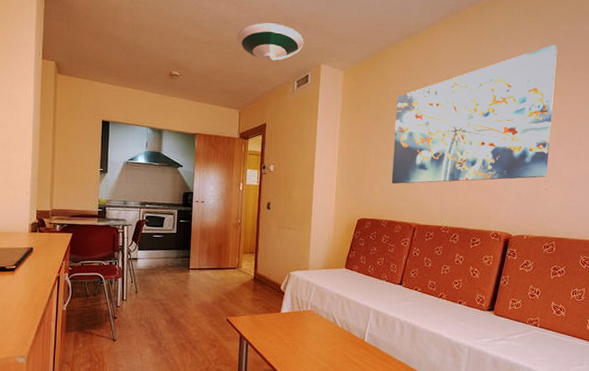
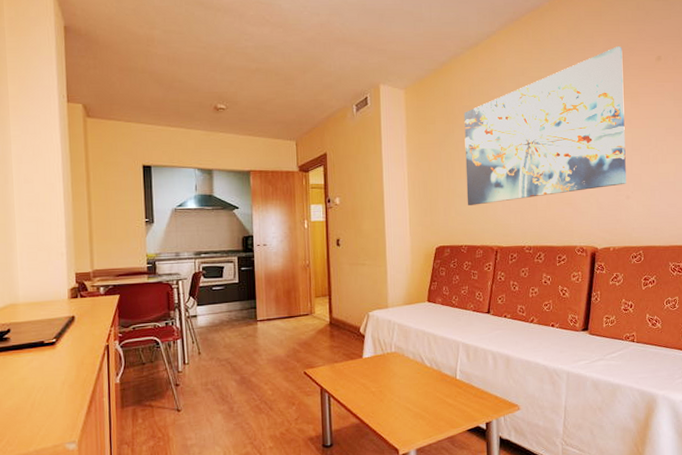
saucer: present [236,23,304,62] -> none [285,44,359,86]

